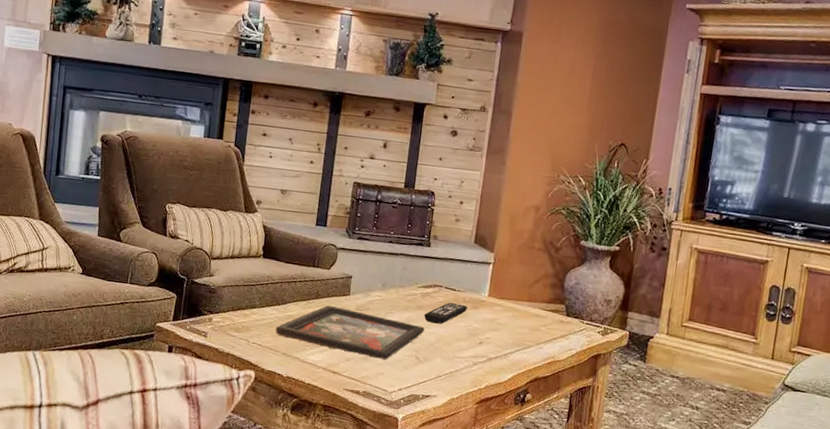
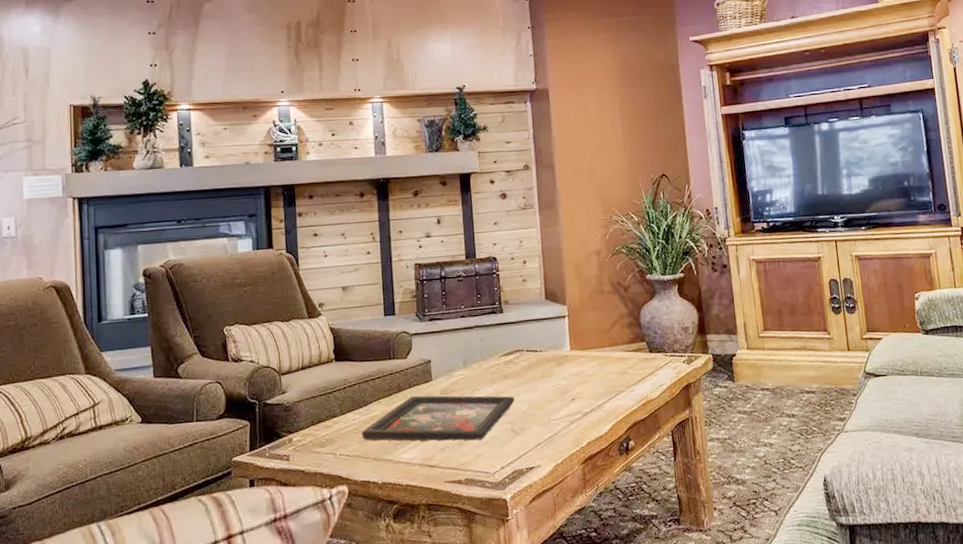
remote control: present [424,303,468,324] -> none [511,364,553,391]

